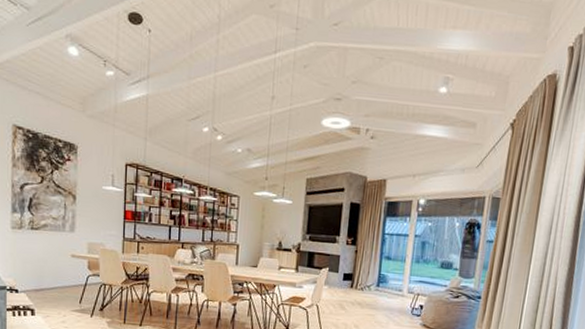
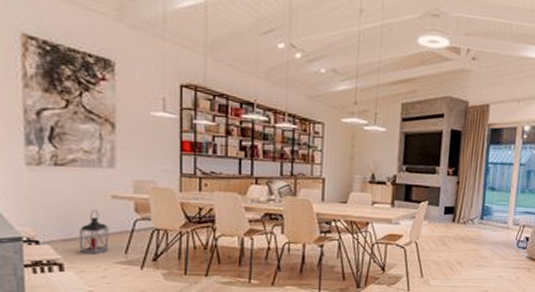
lantern: none [46,266,68,303] -> present [78,210,109,254]

